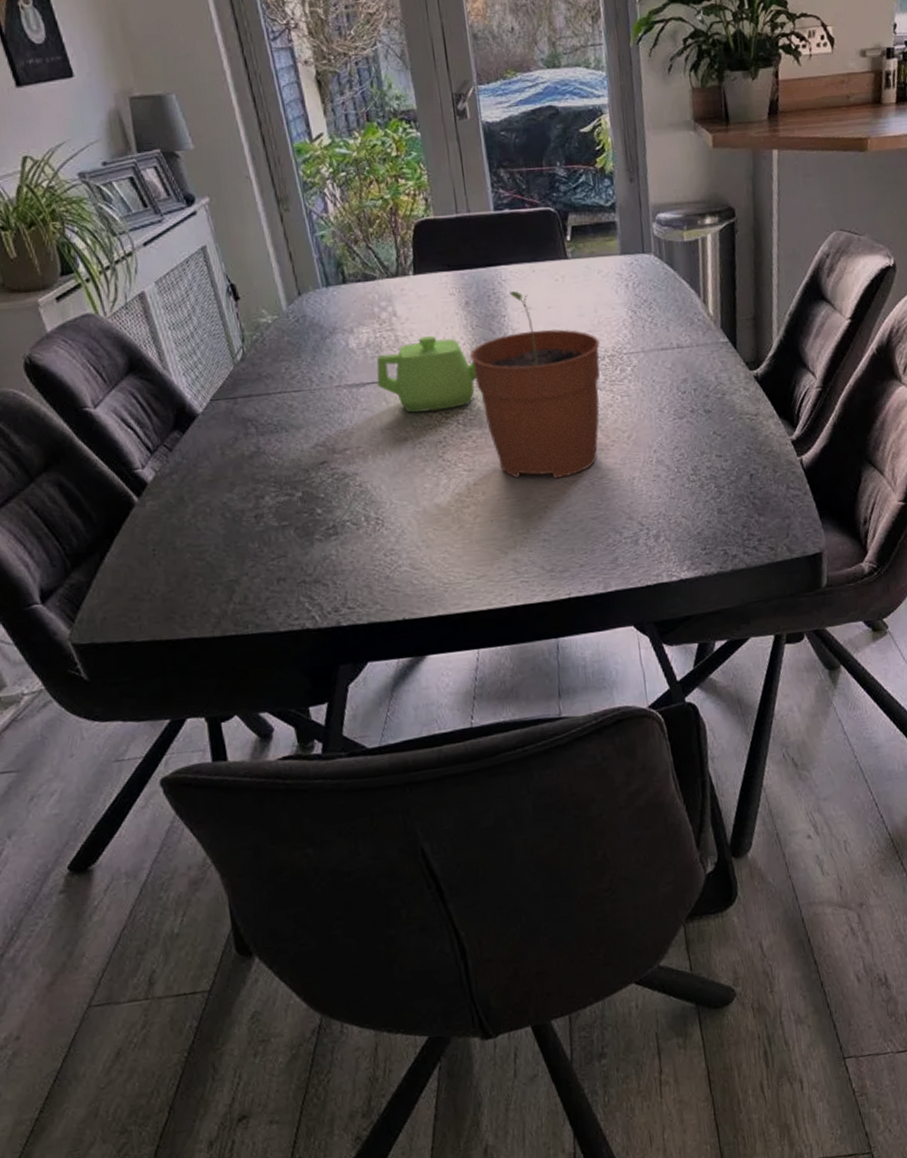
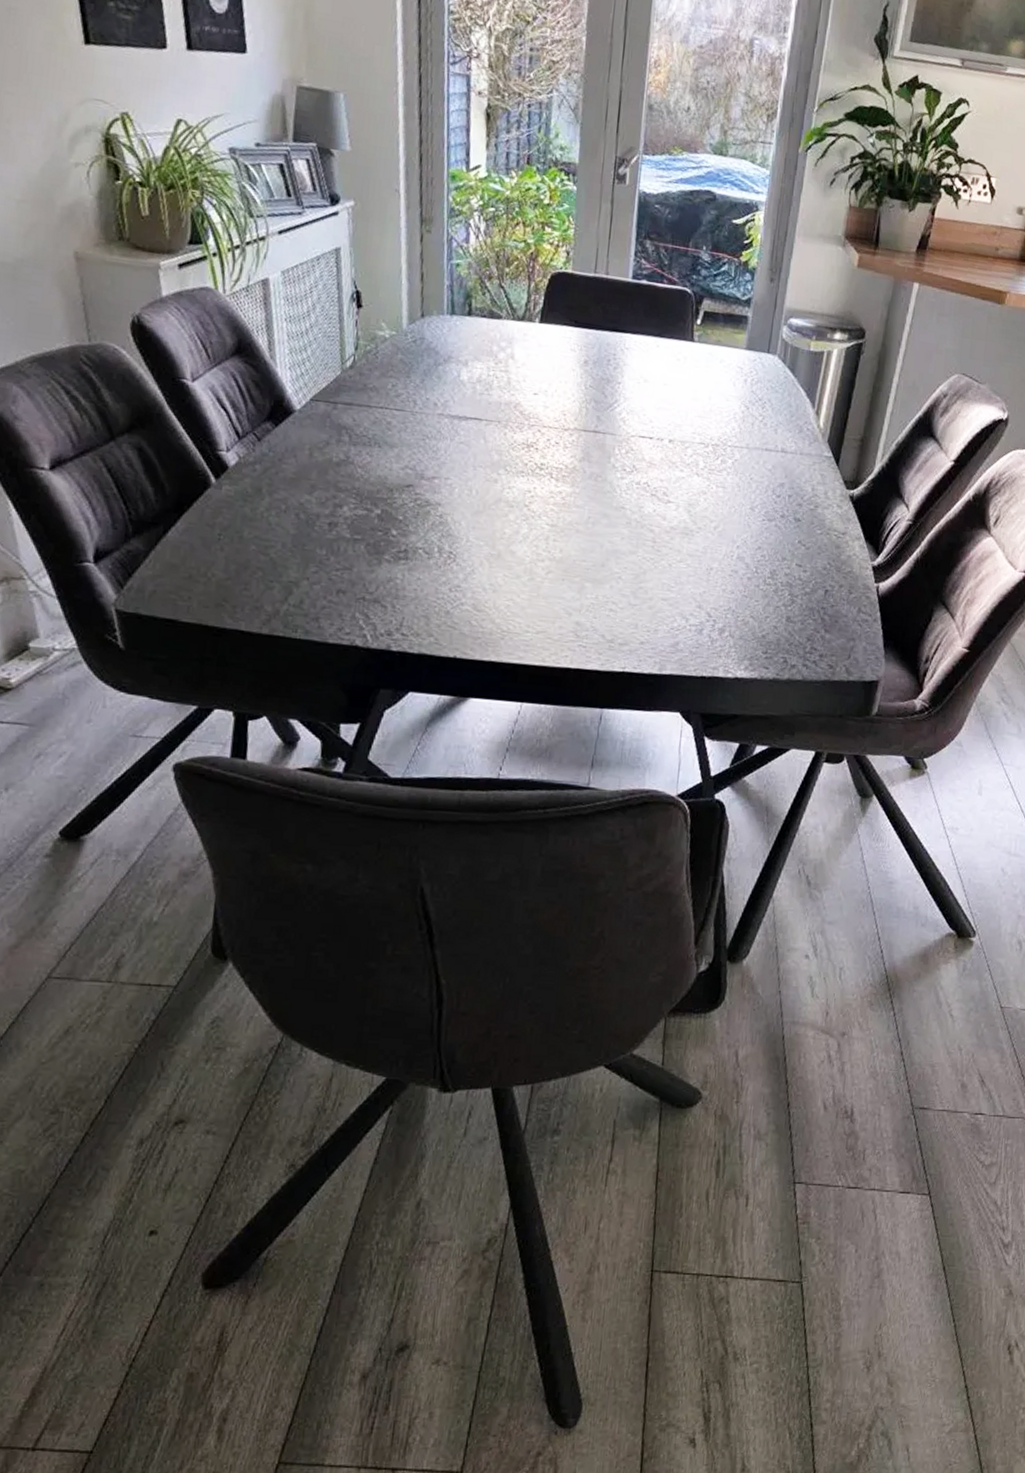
teapot: present [376,335,477,413] -> none [480,384,580,461]
plant pot: present [469,290,600,479] -> none [577,360,707,553]

